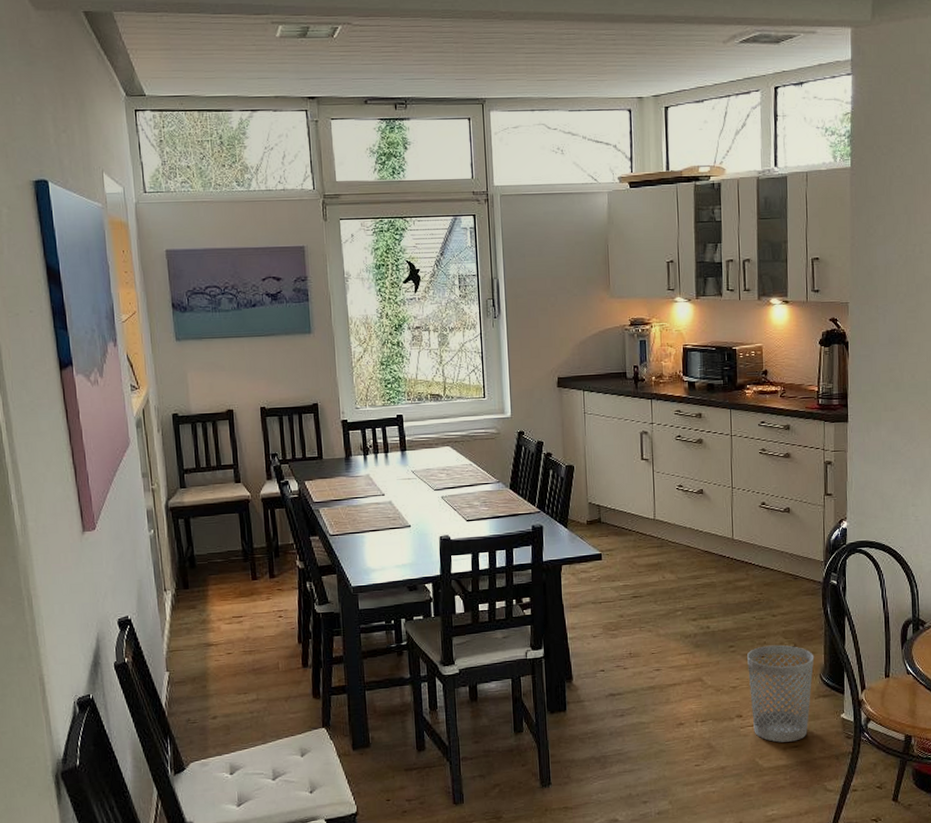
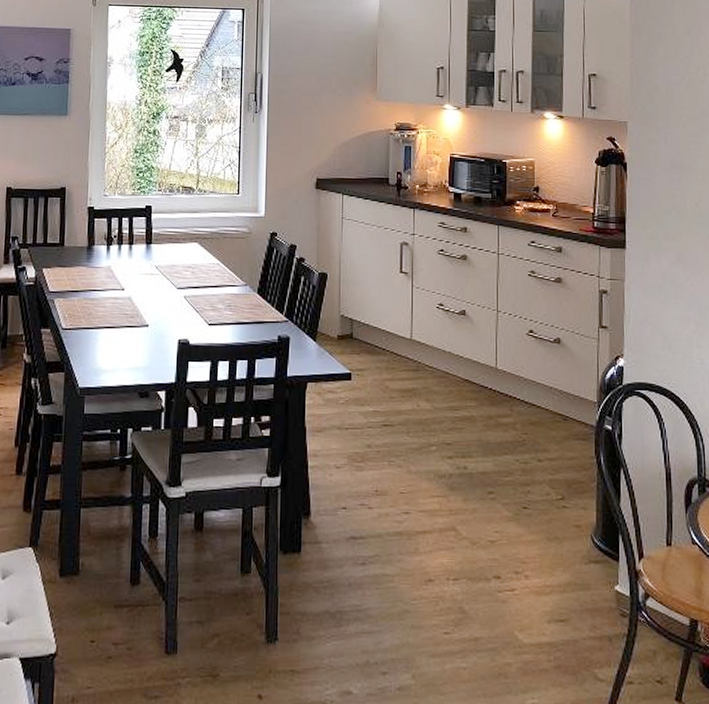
wastebasket: present [747,645,815,743] -> none [509,495,585,614]

